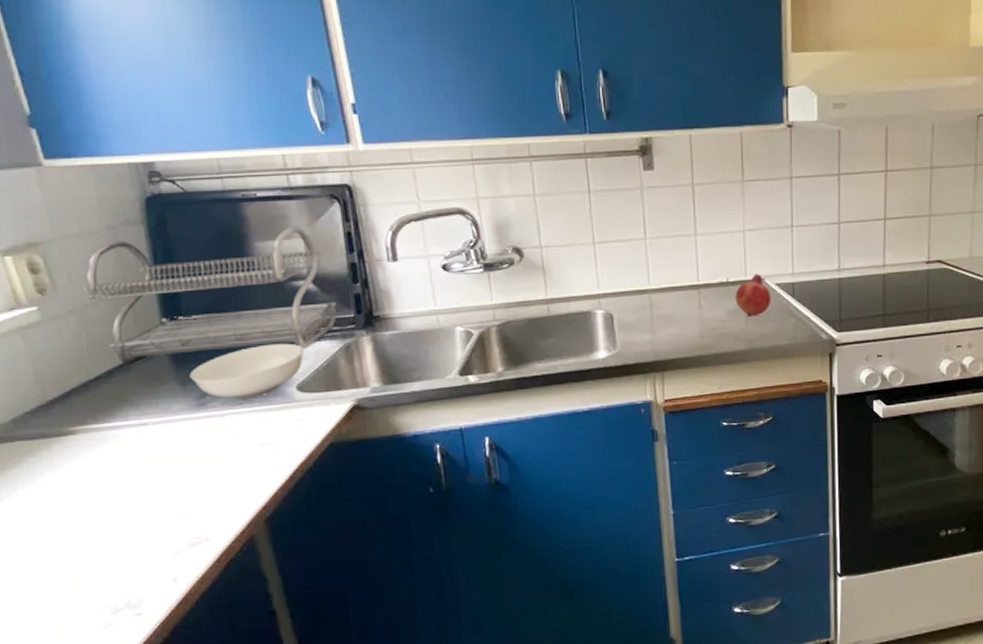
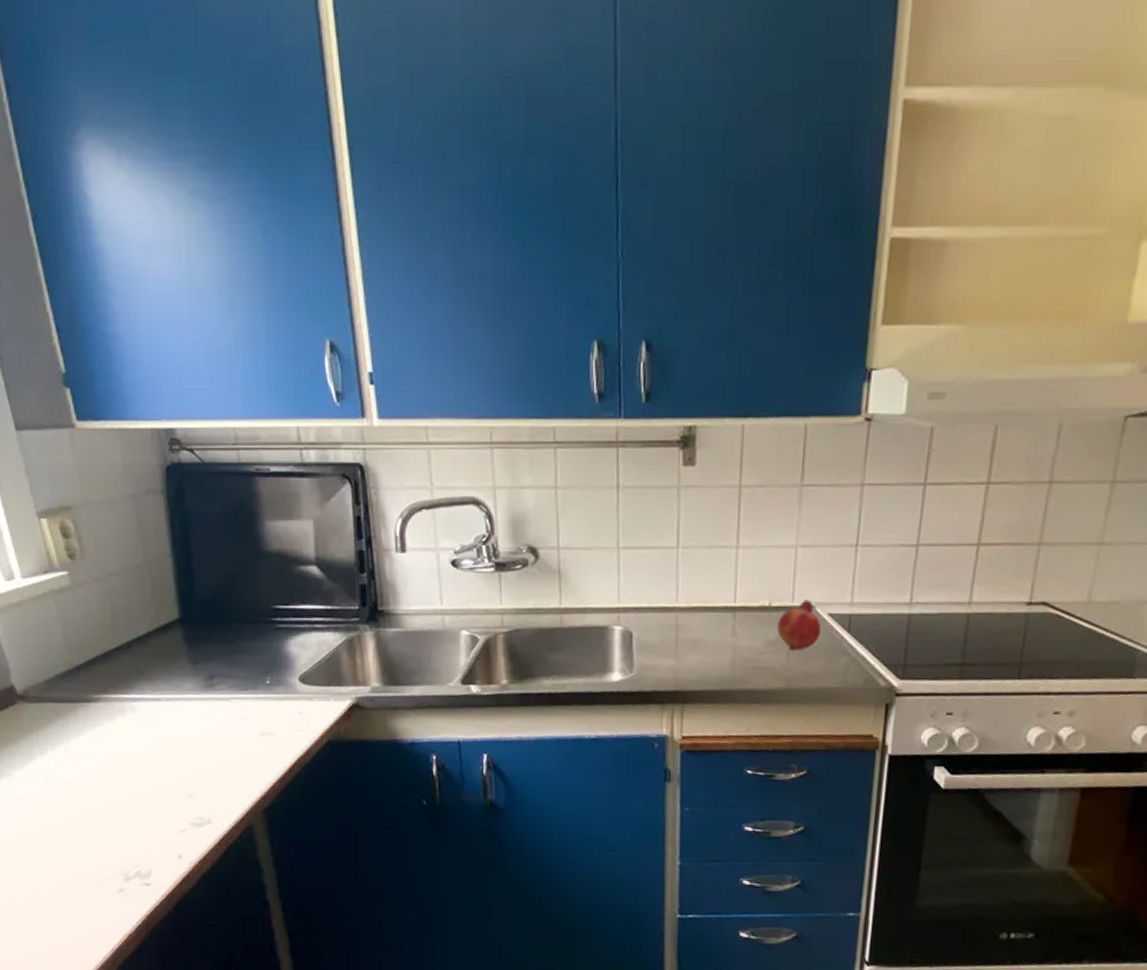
dish rack: present [82,226,337,365] -> none [107,506,343,639]
bowl: present [189,343,305,399] -> none [200,630,308,685]

